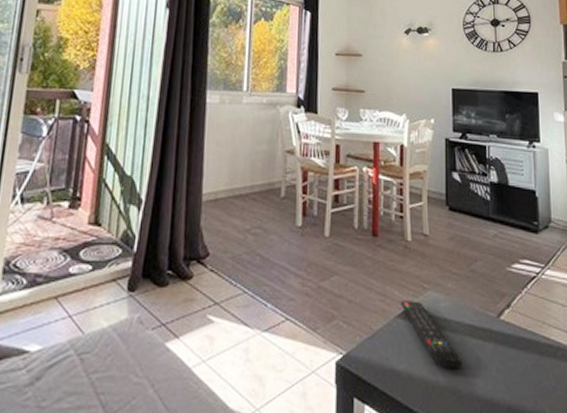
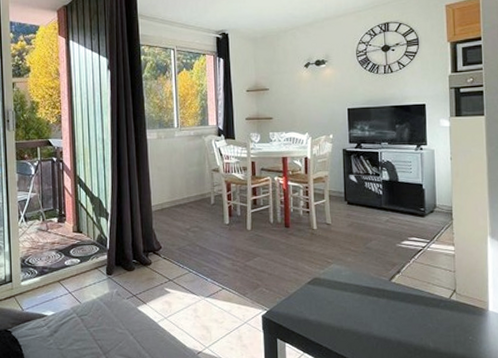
remote control: present [400,300,462,368] -> none [309,272,361,317]

